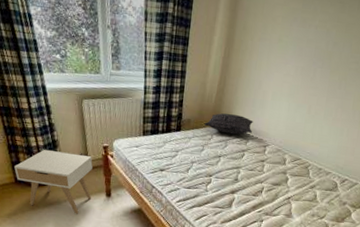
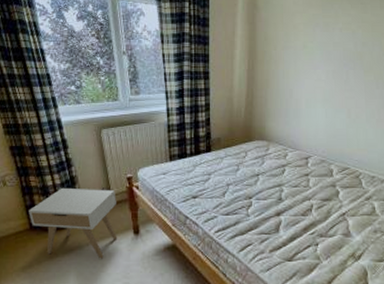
pillow: present [204,113,253,135] -> none [236,128,290,149]

